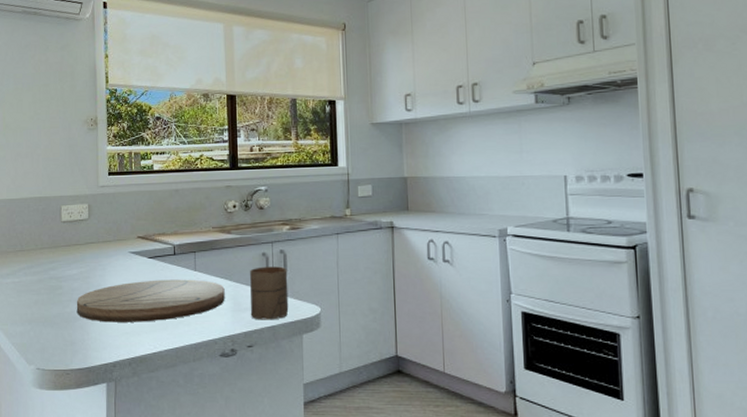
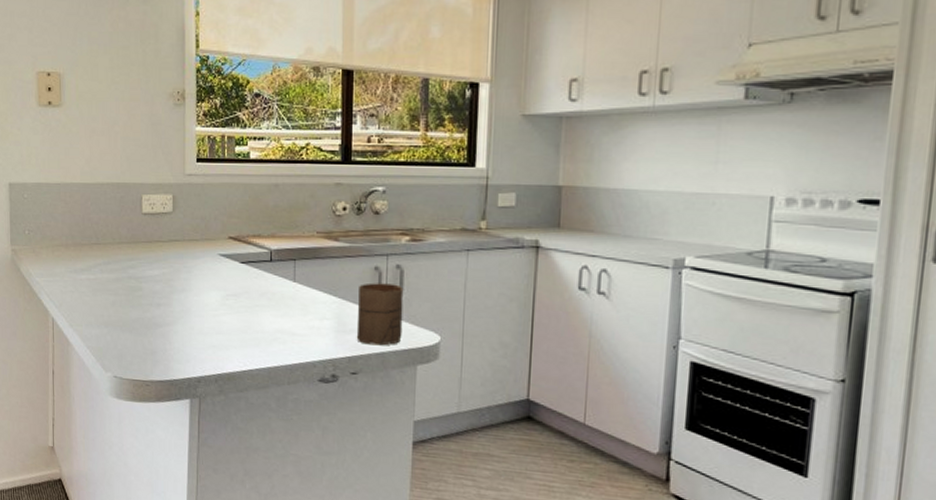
cutting board: present [76,279,225,322] -> none [158,288,328,336]

